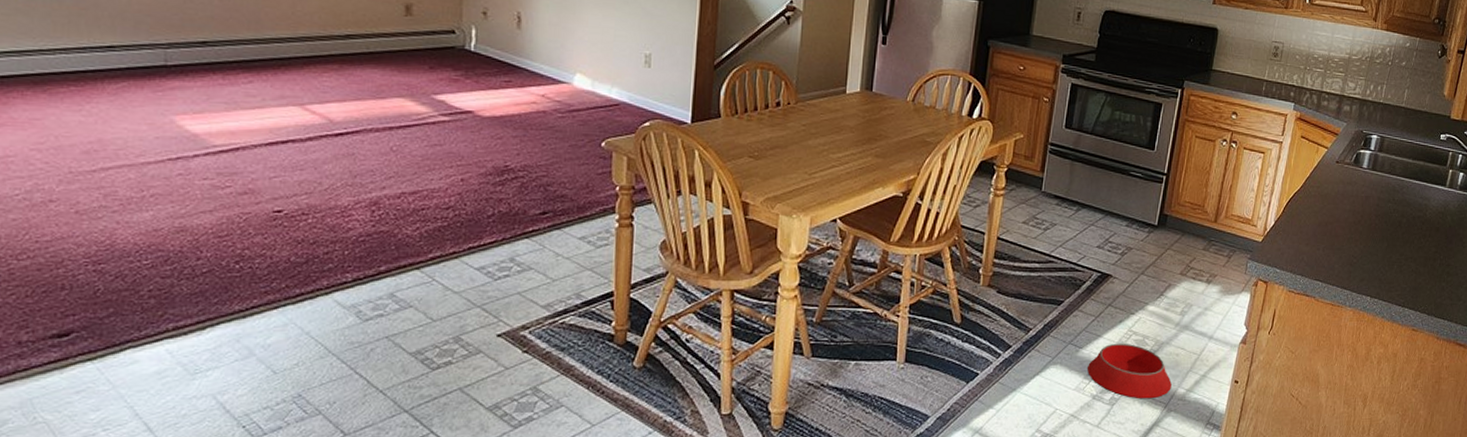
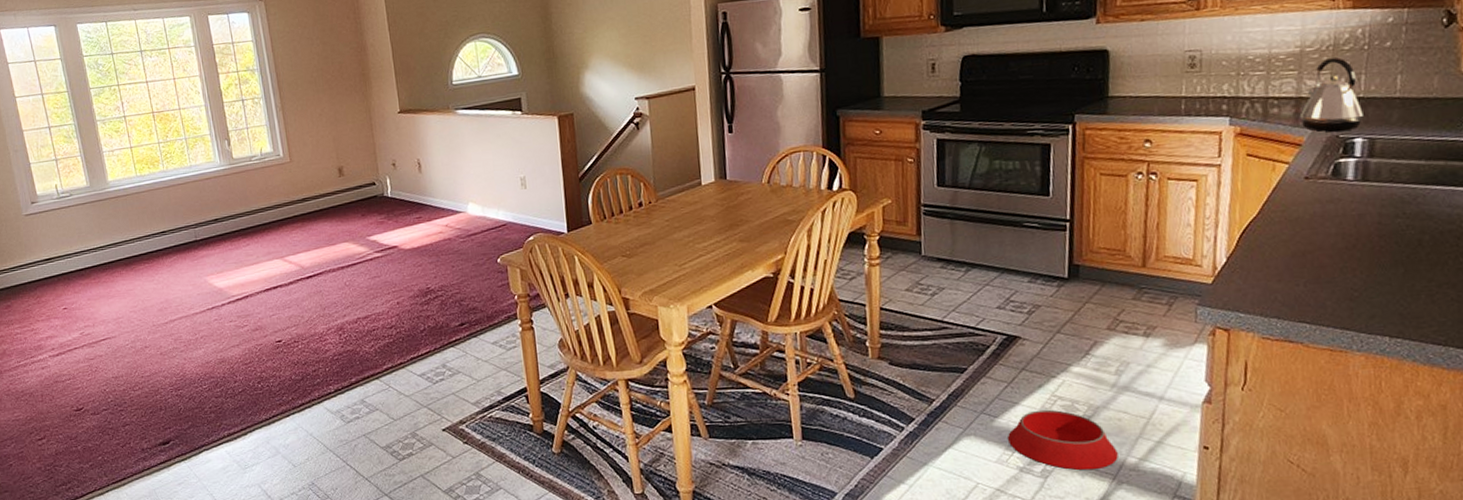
kettle: none [1340,67,1381,128] -> present [1299,57,1364,132]

